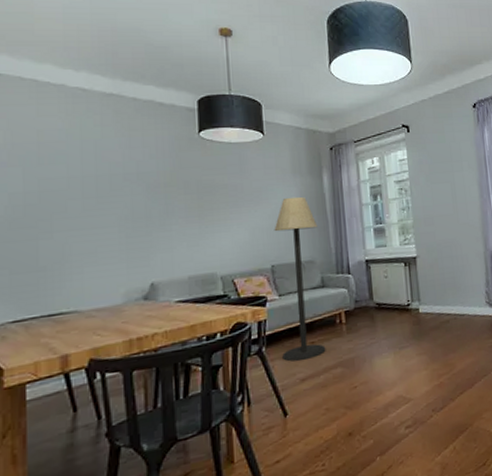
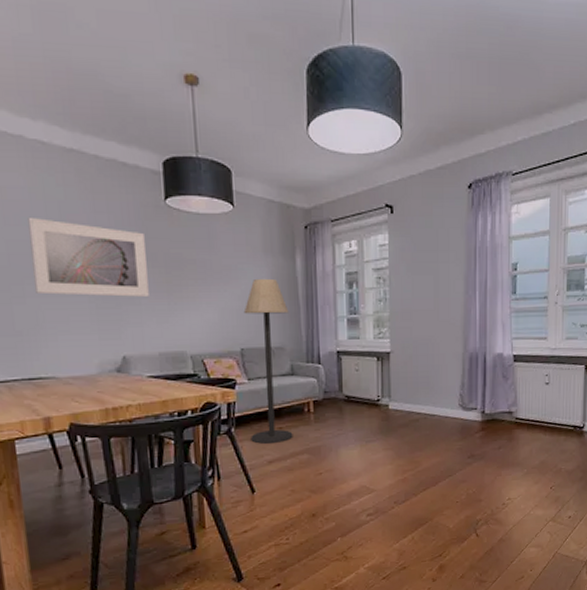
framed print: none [63,155,180,228] -> present [28,216,149,298]

